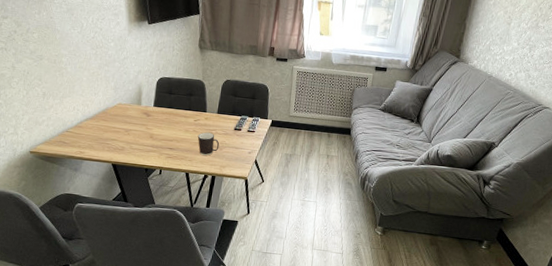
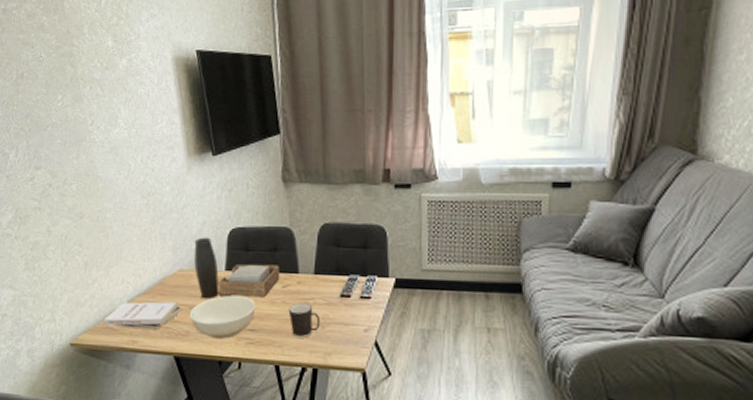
books: none [57,124,120,146] -> present [103,301,182,331]
bowl: none [125,123,175,154] -> present [189,295,256,339]
vase: none [130,82,149,126] -> present [193,237,219,300]
napkin holder: none [148,103,194,127] -> present [218,264,280,298]

